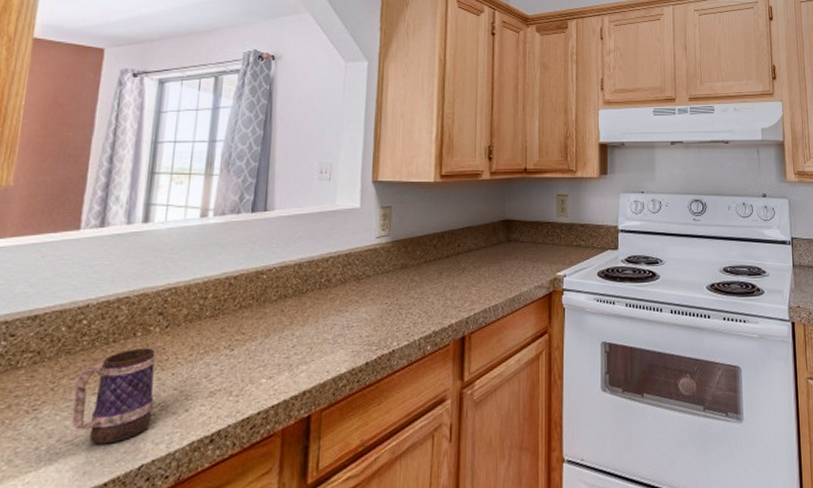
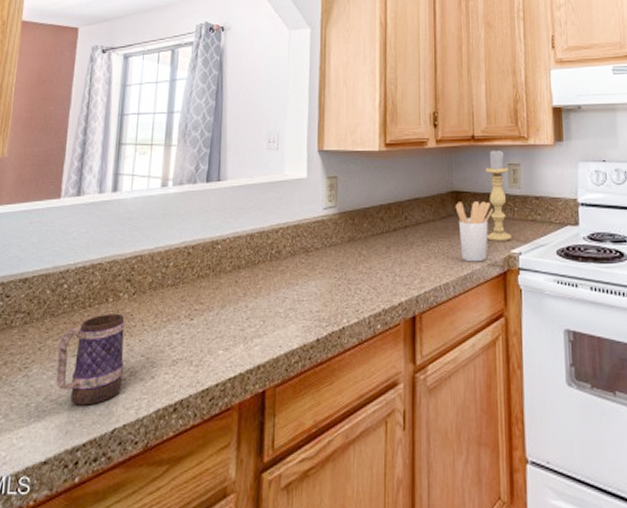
utensil holder: none [506,229,542,285] -> present [455,201,493,262]
candle holder: none [535,181,557,265] -> present [485,149,511,241]

